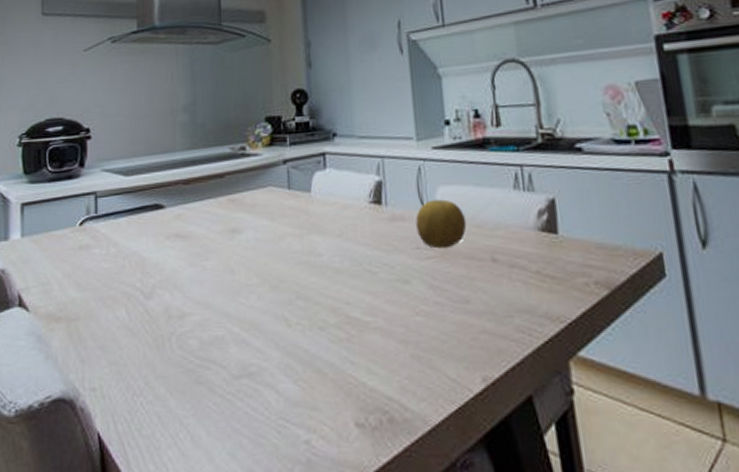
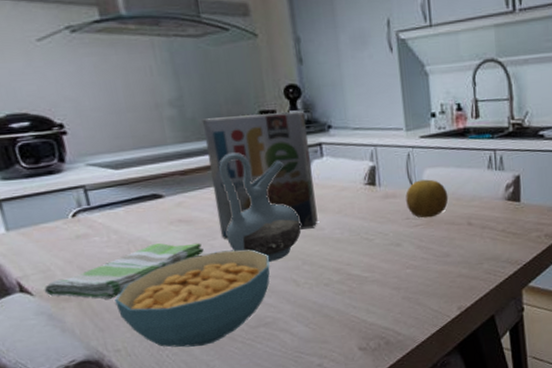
dish towel: none [39,261,195,323] -> present [44,243,204,299]
cereal bowl: none [101,274,261,395] -> present [115,249,270,348]
cereal box: none [210,117,316,260] -> present [201,111,318,239]
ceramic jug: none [219,161,298,292] -> present [218,152,301,262]

